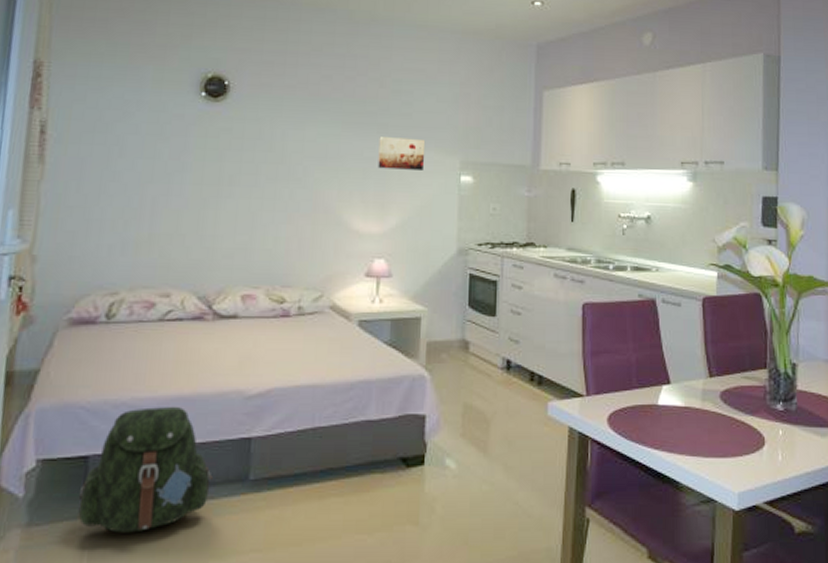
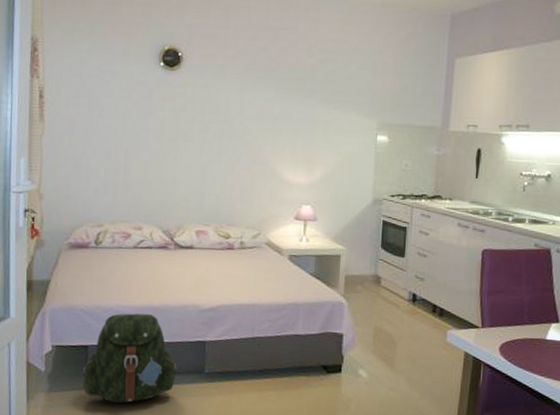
wall art: present [378,137,426,170] -> none [305,101,347,130]

